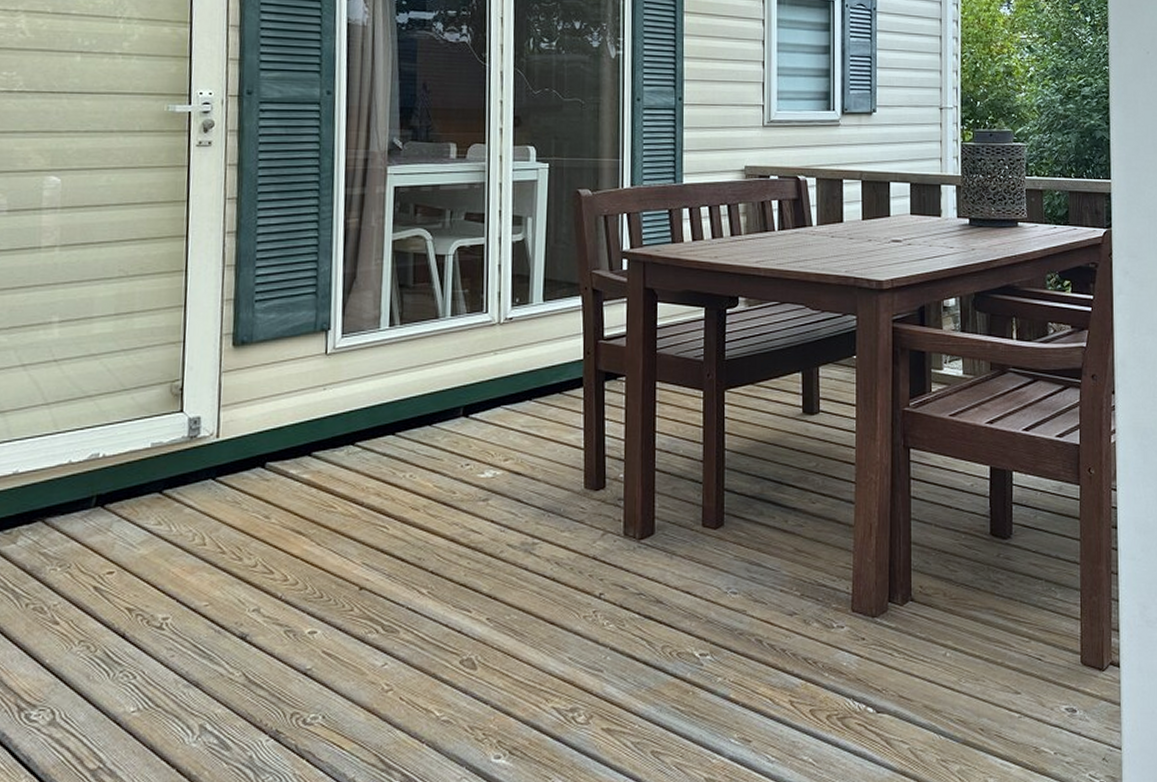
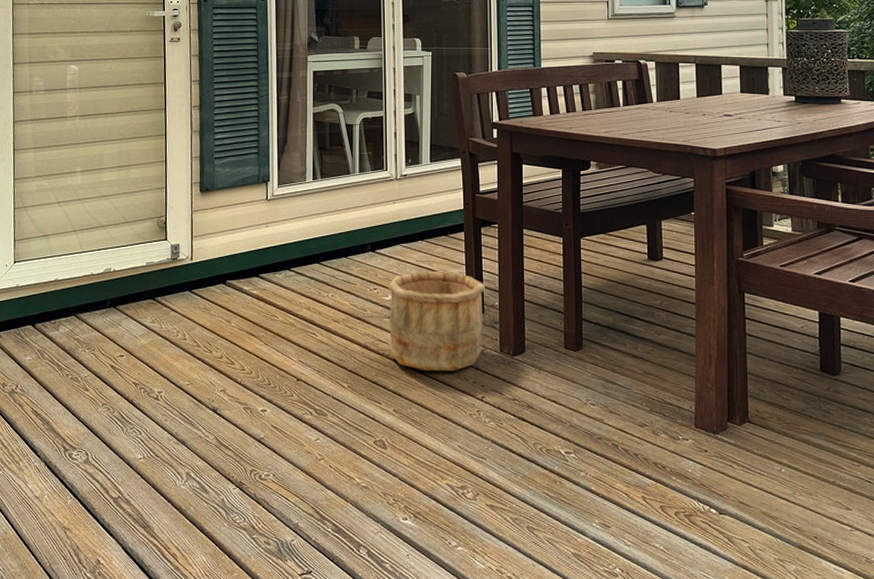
wooden bucket: none [484,438,609,566] -> present [388,271,486,371]

